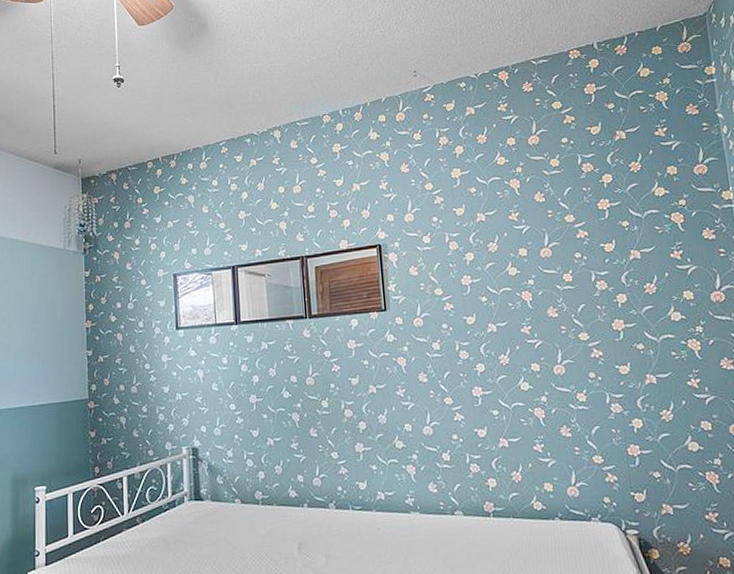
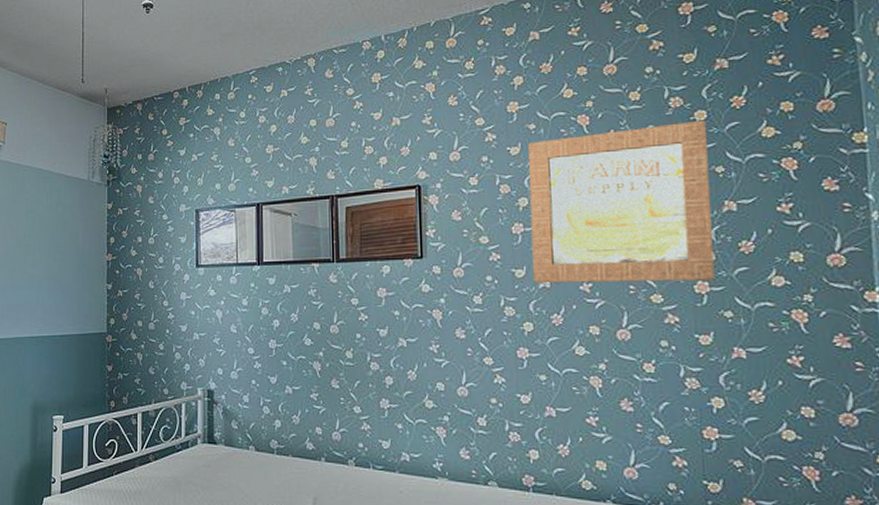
wall art: none [471,182,628,329] -> present [528,120,715,284]

